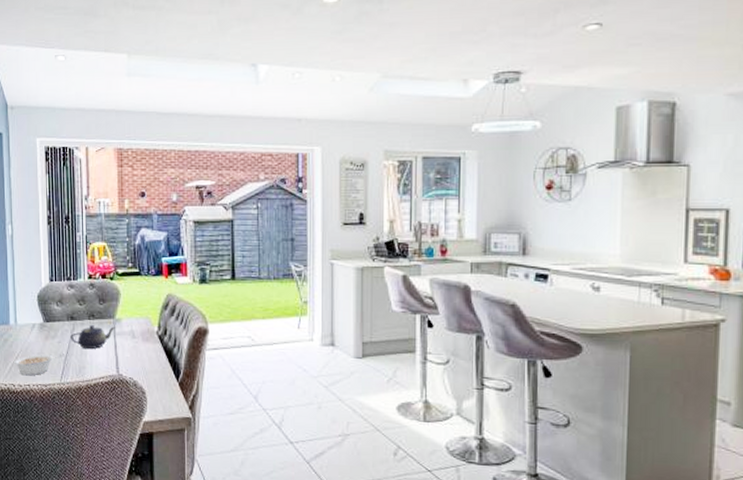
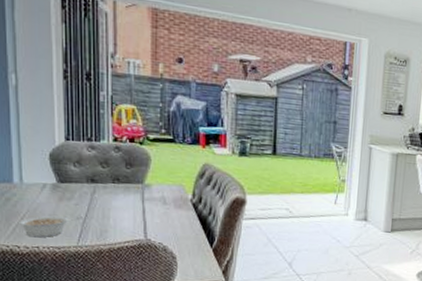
teapot: present [70,325,115,350] -> none [90,189,144,214]

